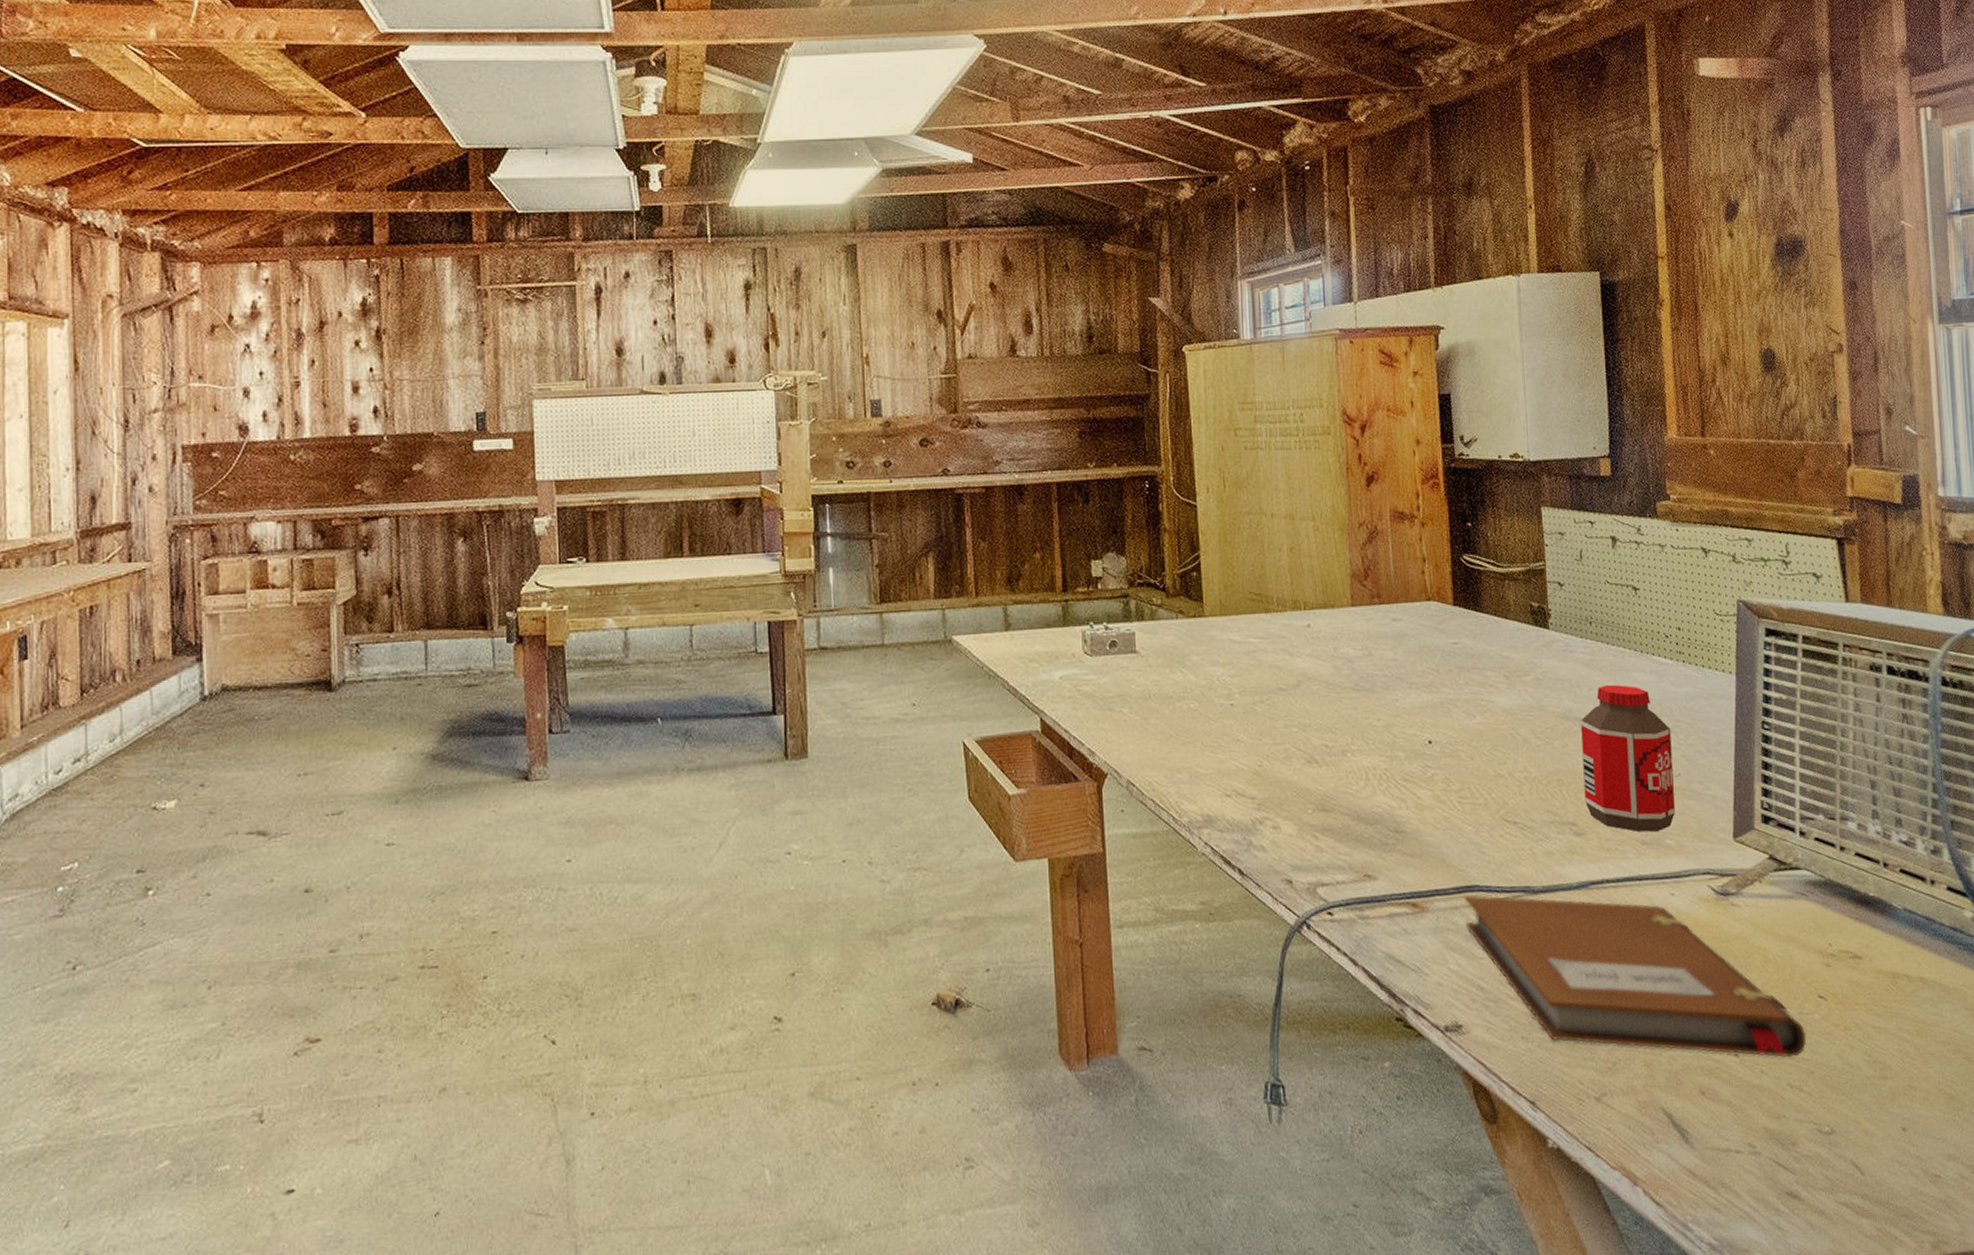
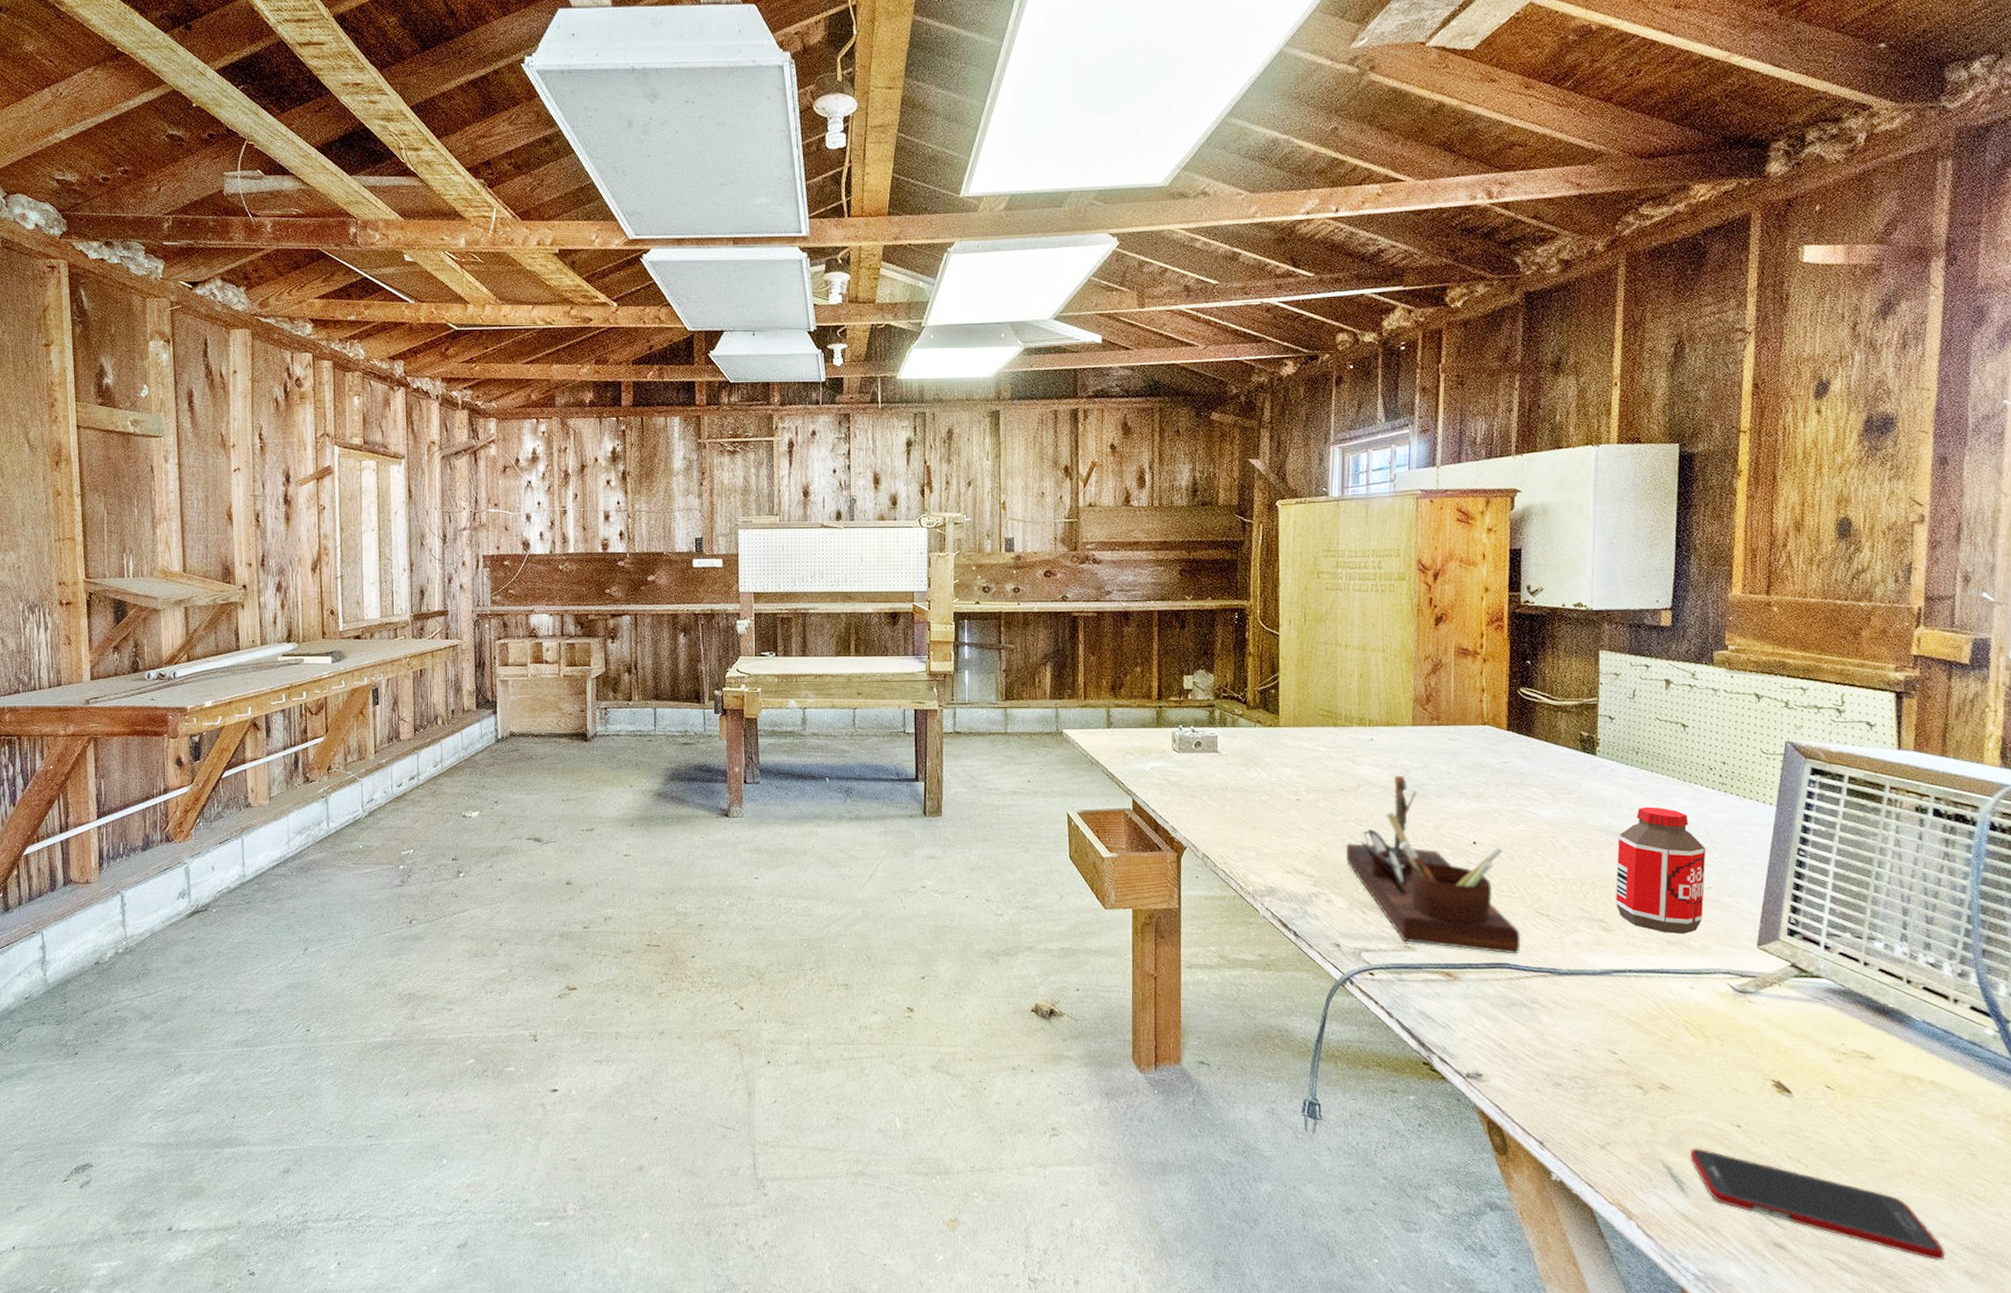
desk organizer: none [1290,666,1490,874] -> present [1345,775,1521,955]
notebook: present [1464,894,1807,1058] -> none [1493,970,1810,1134]
cell phone: none [1689,1087,1956,1190] -> present [1689,1147,1945,1261]

